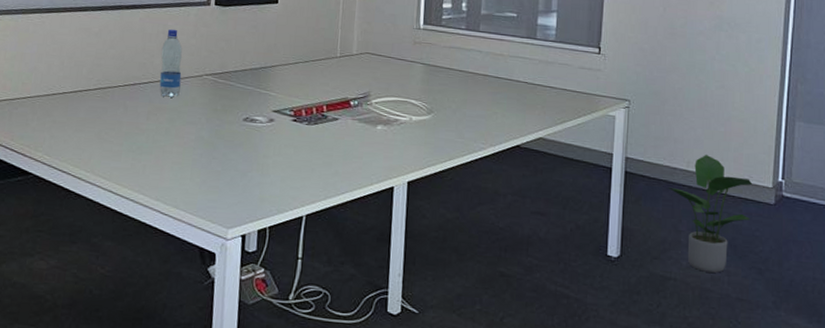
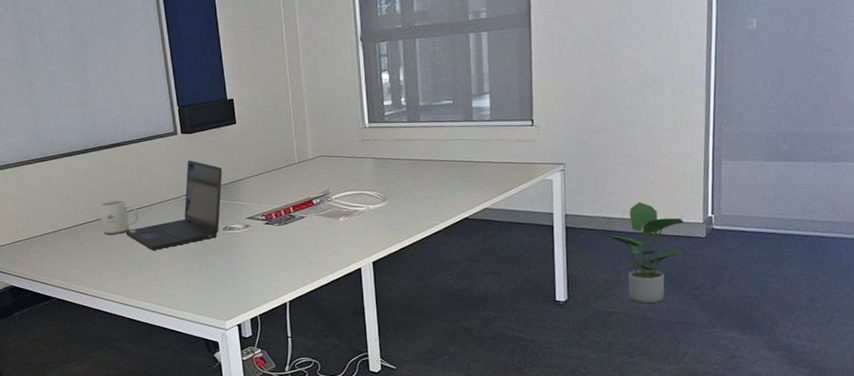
mug: none [104,68,149,109] -> present [99,200,138,235]
laptop: none [130,36,254,134] -> present [125,160,222,250]
bottle: present [159,29,182,97] -> none [142,160,165,219]

